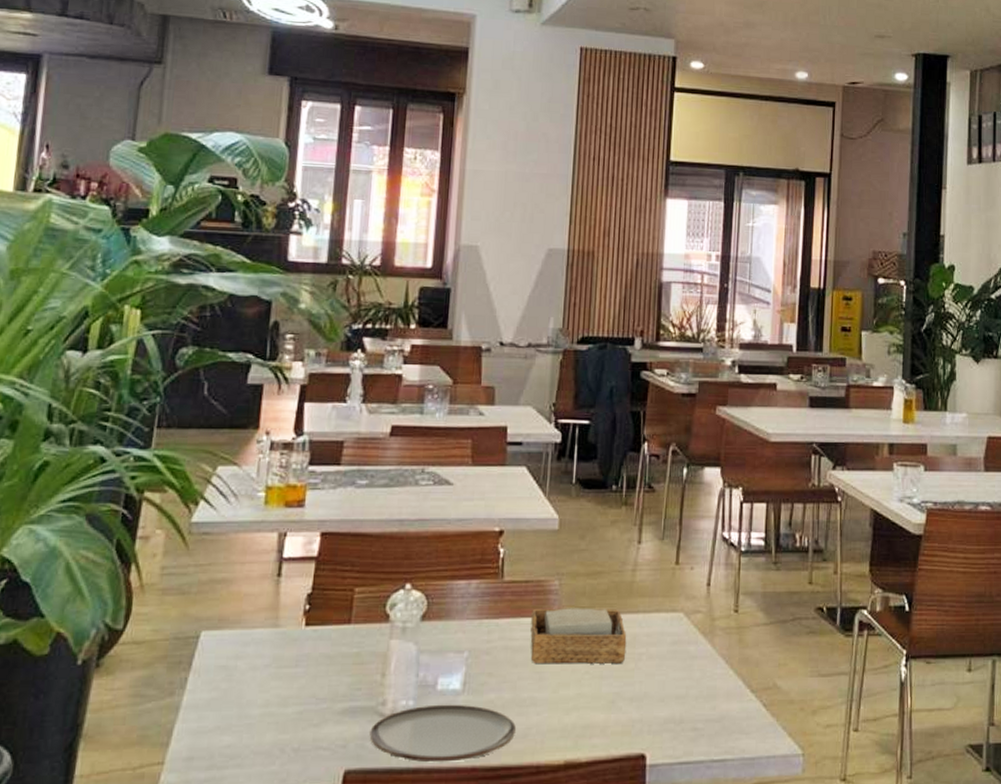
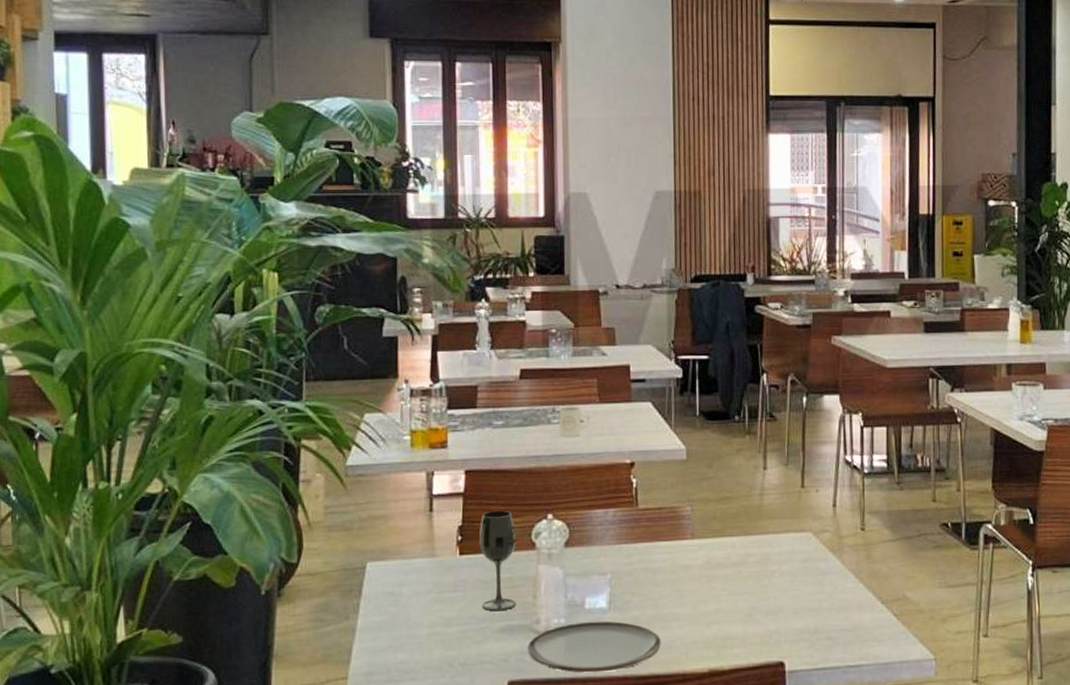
wine glass: none [324,577,370,691] -> present [479,510,516,612]
mug: none [427,467,460,500] -> present [559,406,590,437]
napkin holder: present [530,608,627,664] -> none [667,530,759,583]

